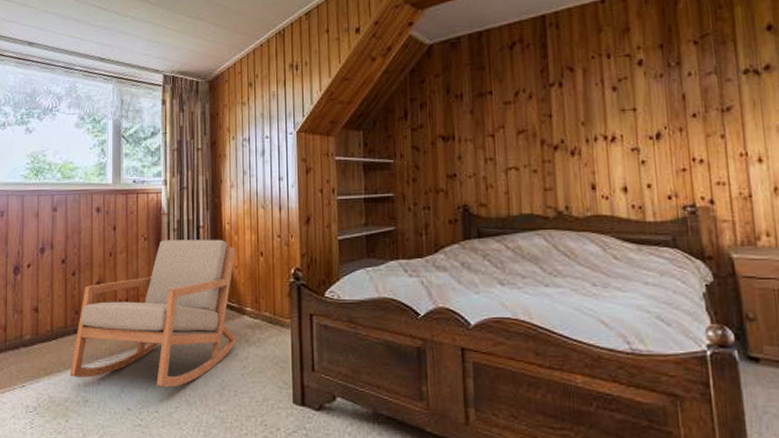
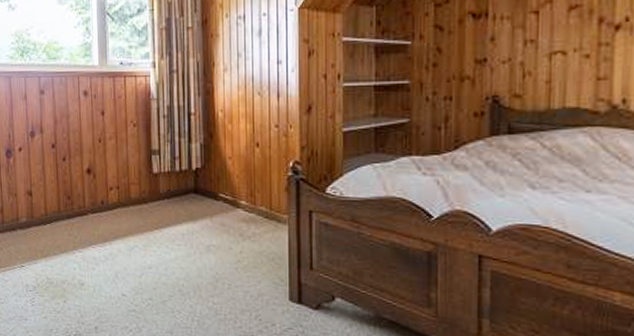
chair: present [70,239,238,388] -> none [65,127,232,277]

